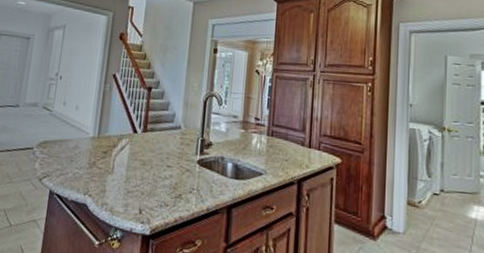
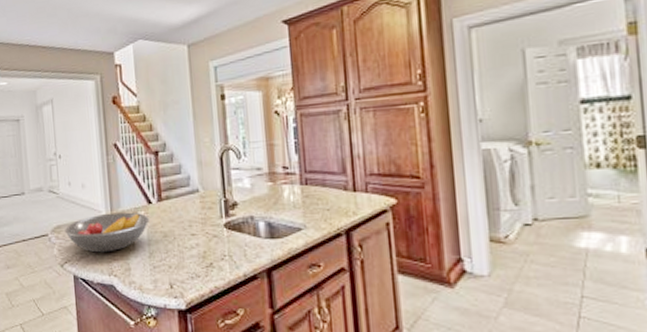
fruit bowl: none [50,136,132,173] -> present [64,212,150,253]

